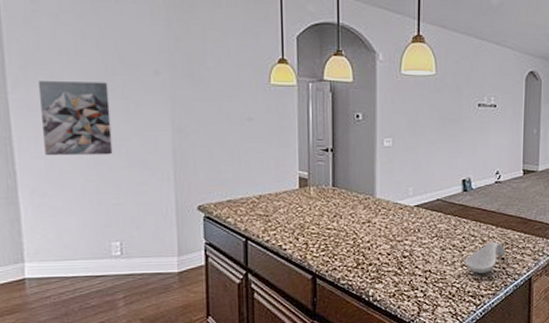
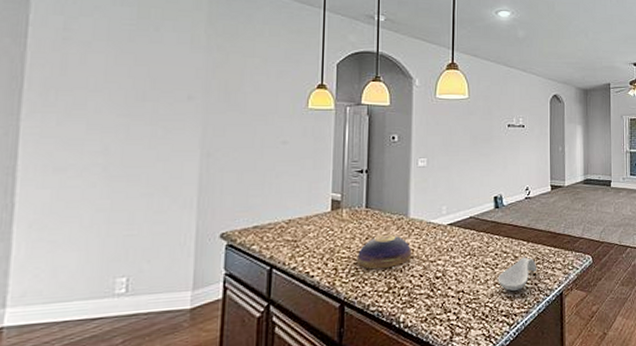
wall art: present [39,81,113,155] -> none [53,107,136,184]
decorative bowl: none [326,213,380,246] -> present [356,234,412,269]

